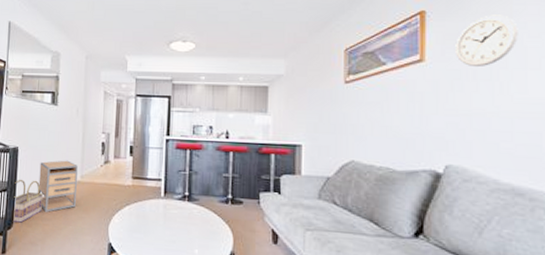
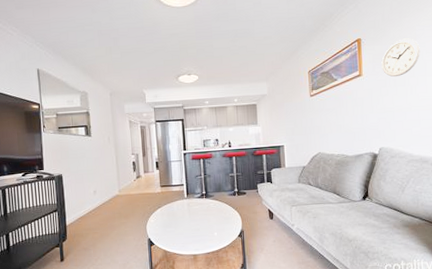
basket: present [13,179,43,223] -> none [63,199,90,235]
nightstand: present [38,160,78,212] -> none [83,179,117,223]

